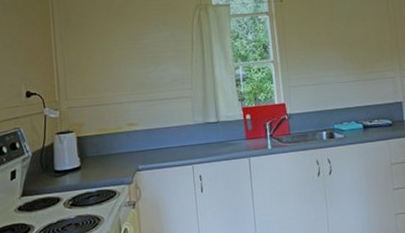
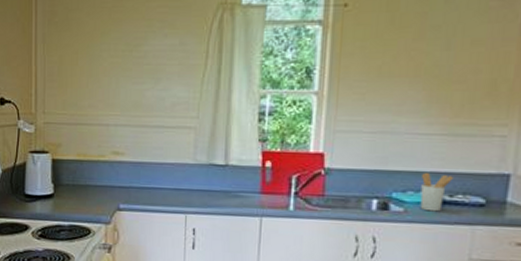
utensil holder: none [350,107,370,135] -> present [420,172,455,212]

